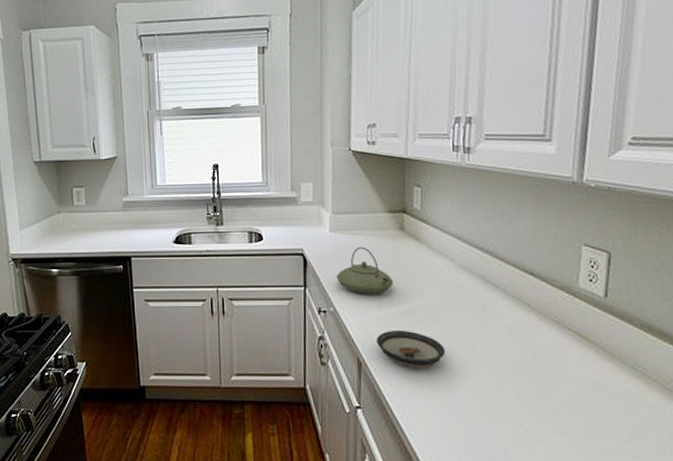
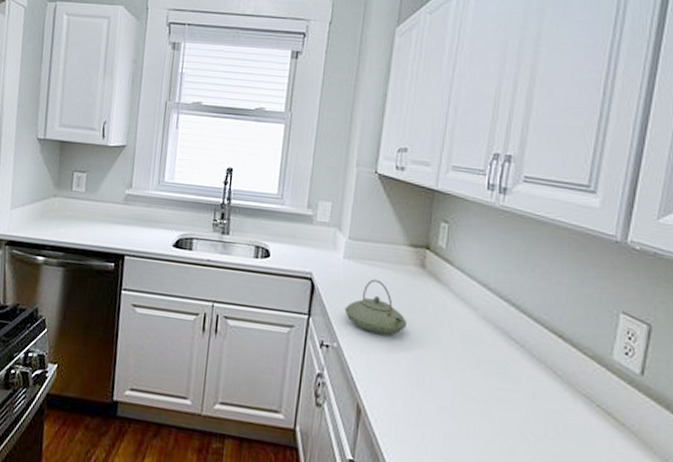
saucer: present [377,329,446,369] -> none [381,378,457,427]

